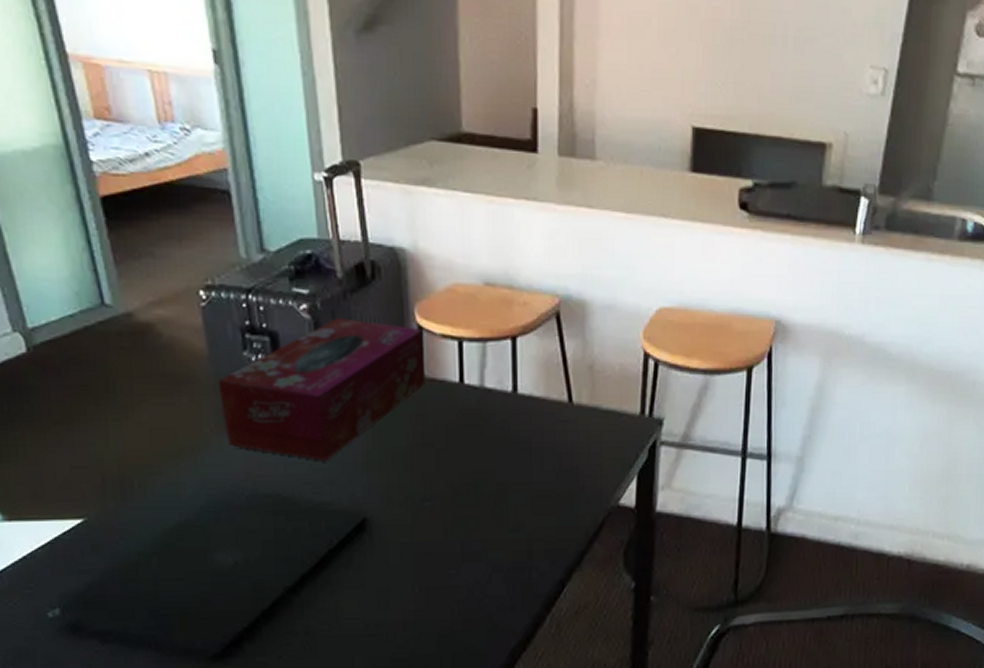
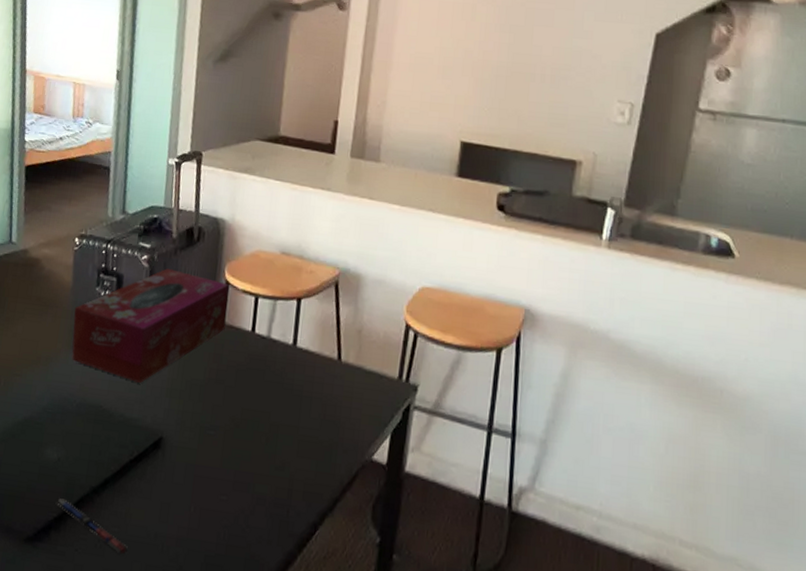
pen: none [242,606,345,651] -> present [55,498,128,554]

